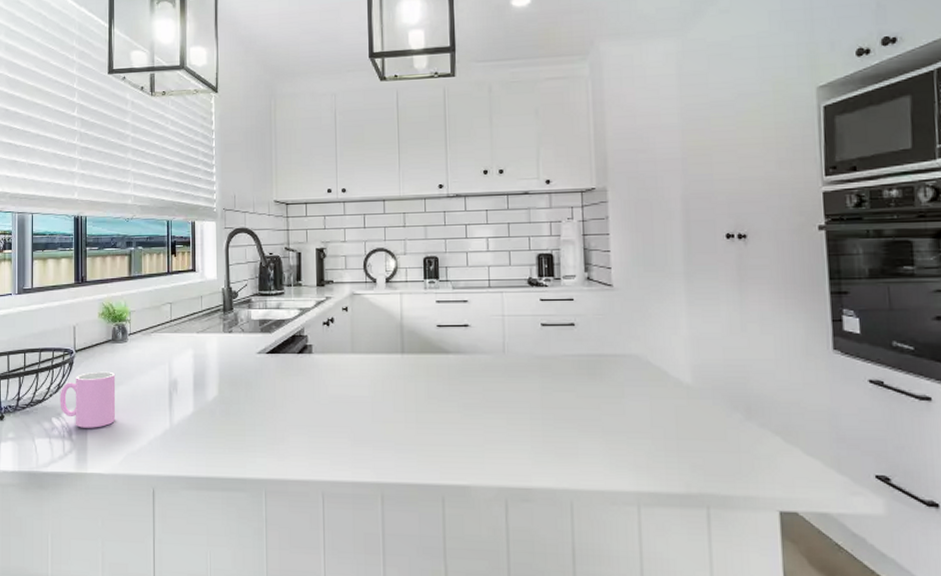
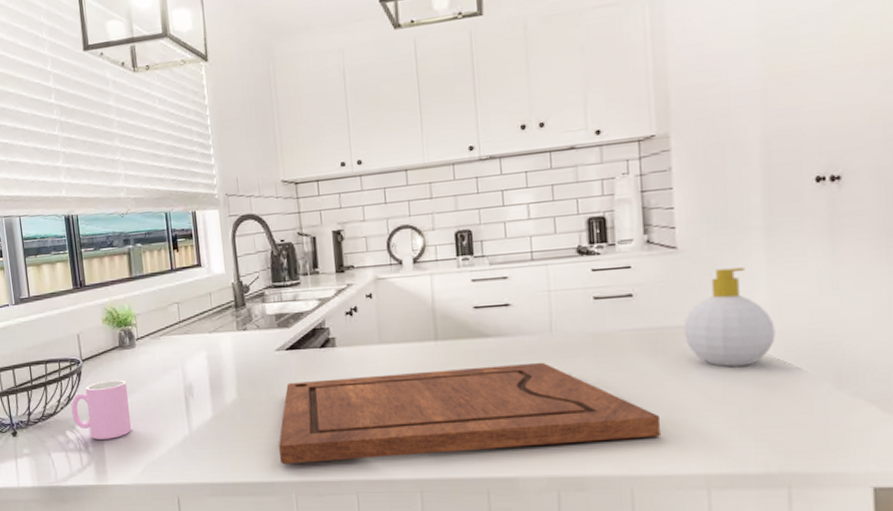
cutting board: none [252,379,598,462] -> present [279,362,662,465]
soap bottle: none [617,306,695,393] -> present [683,267,776,366]

